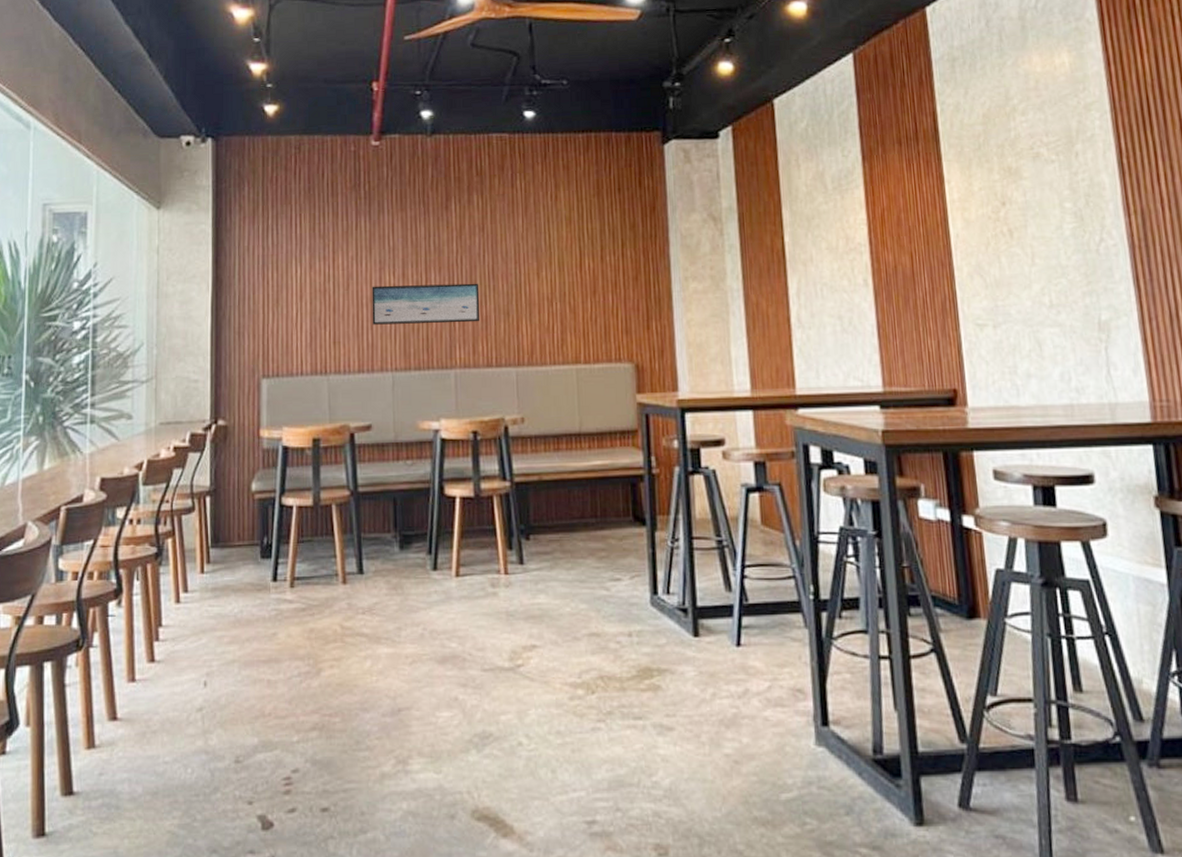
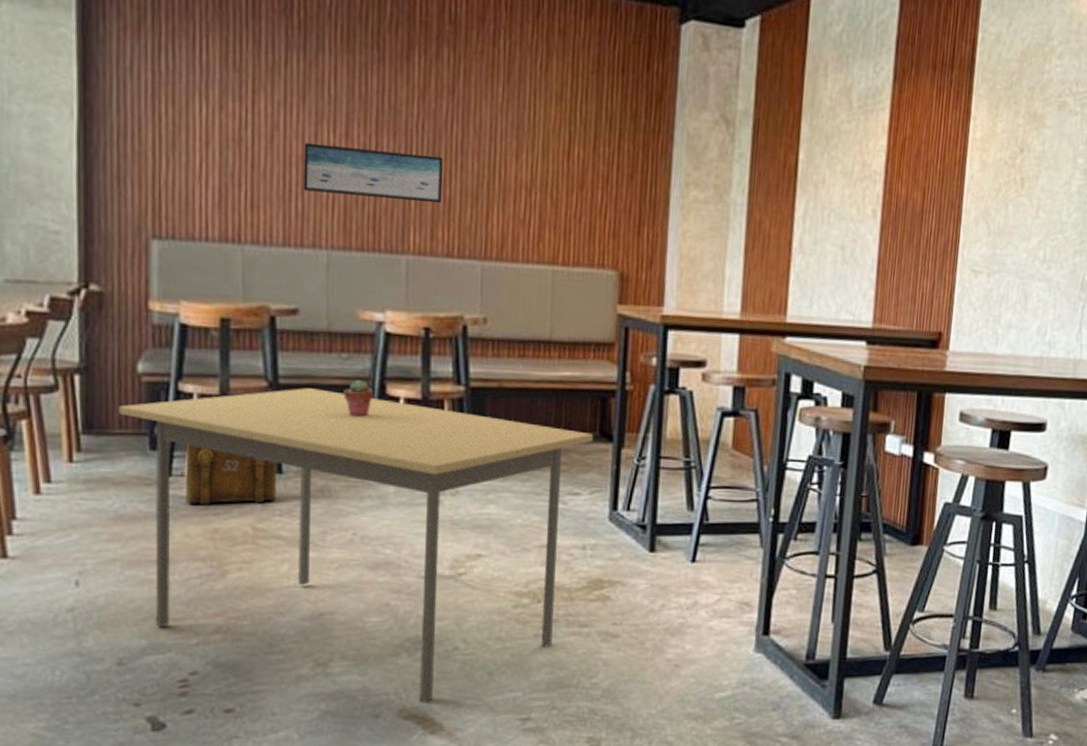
dining table: none [238,494,628,803] -> present [118,388,594,703]
backpack: none [288,551,360,607] -> present [186,444,278,506]
potted succulent: none [410,484,434,517] -> present [343,380,373,417]

